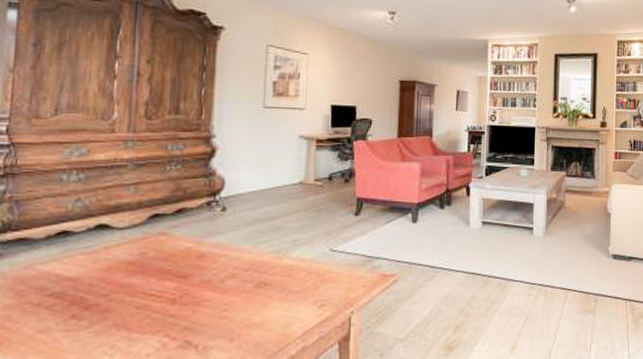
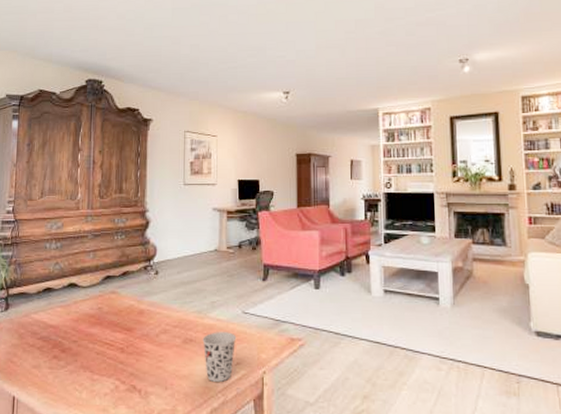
cup: none [280,272,322,327] -> present [202,332,237,382]

